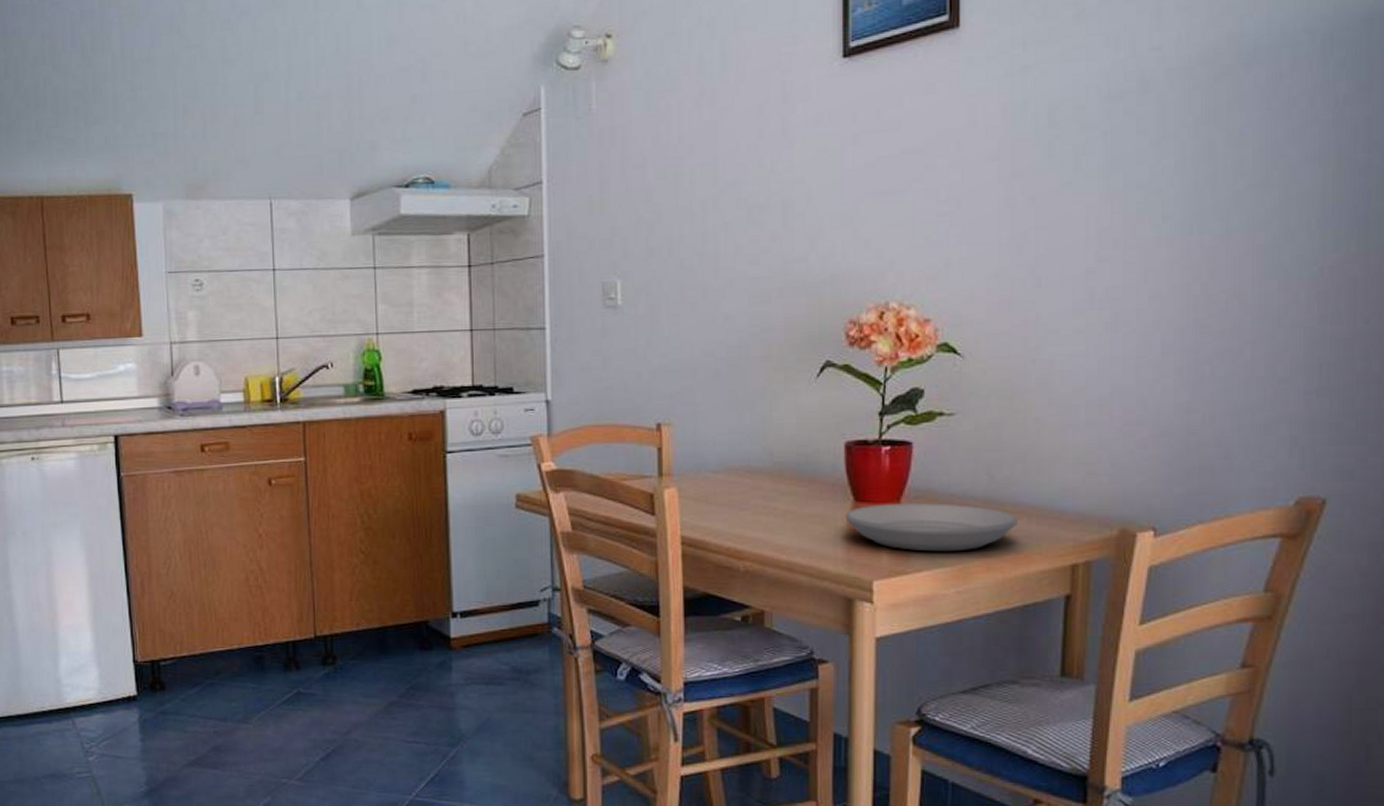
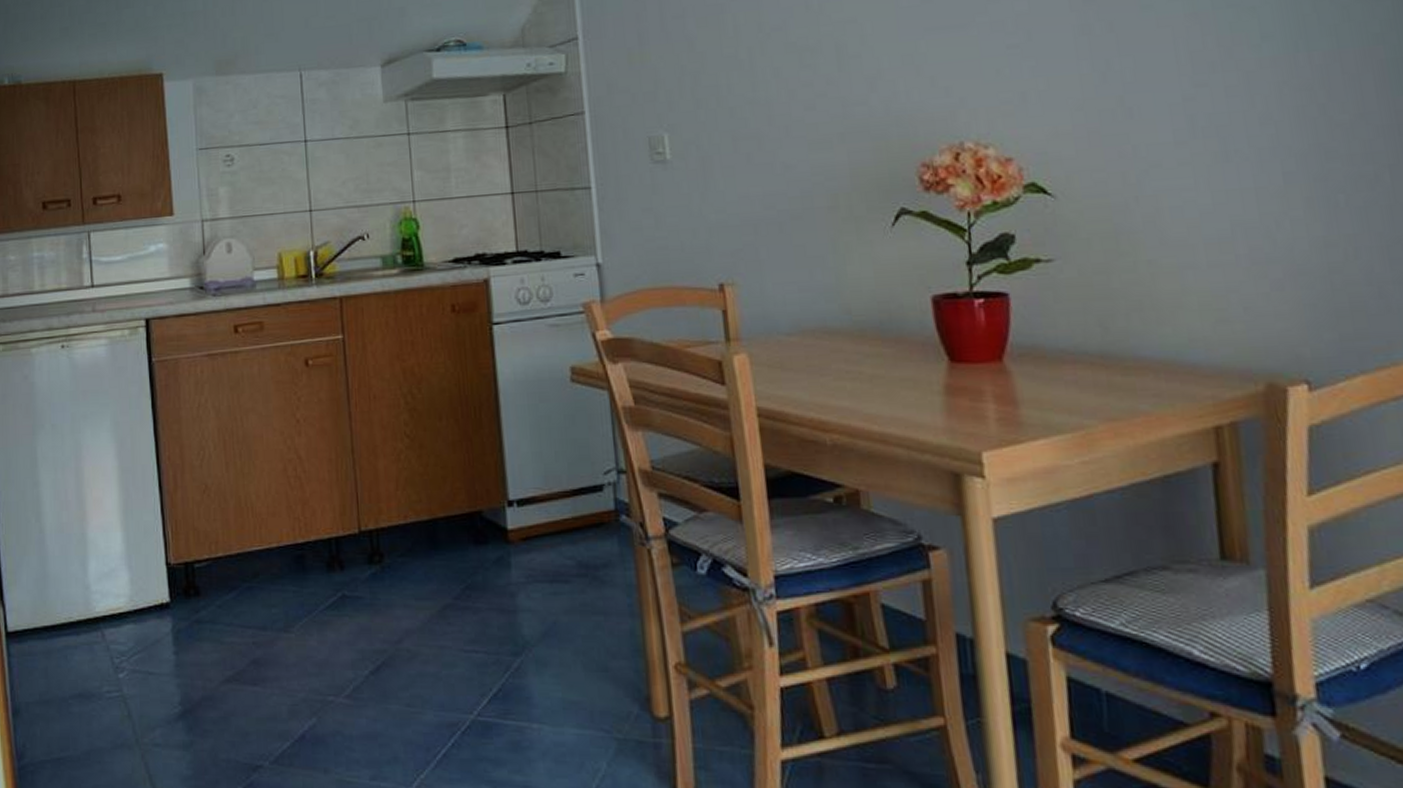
plate: present [845,503,1019,552] -> none [941,360,1144,417]

